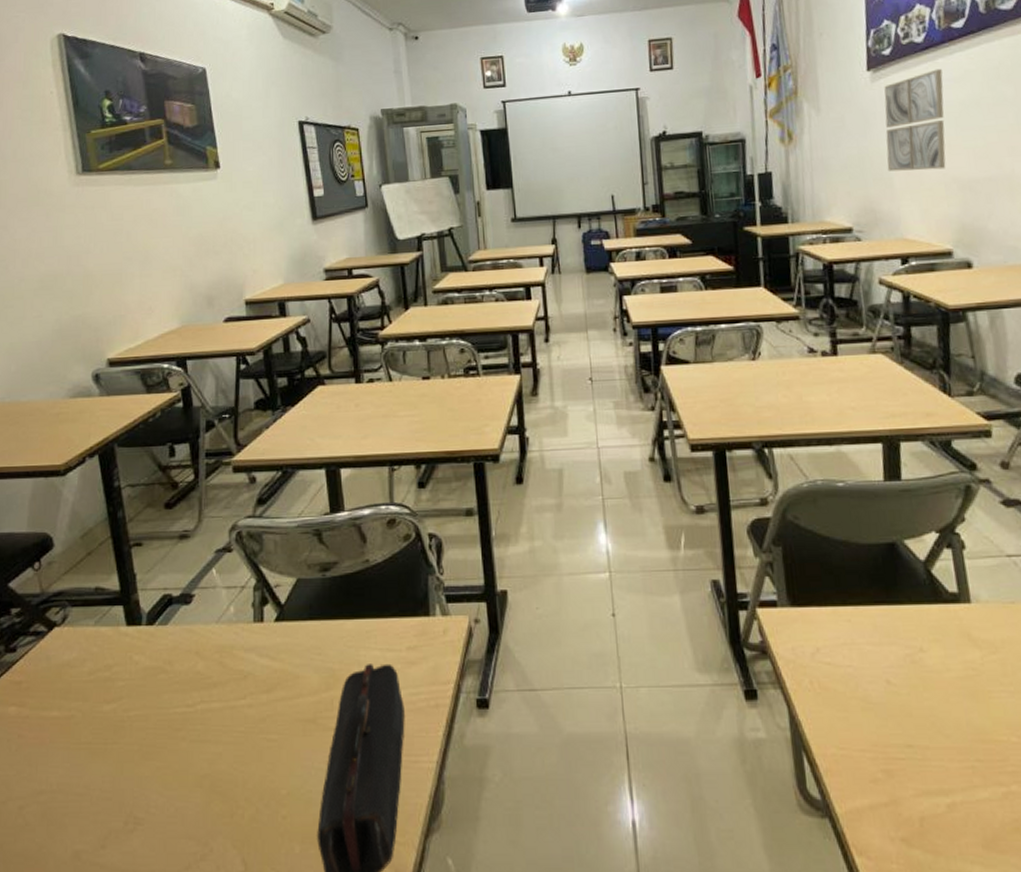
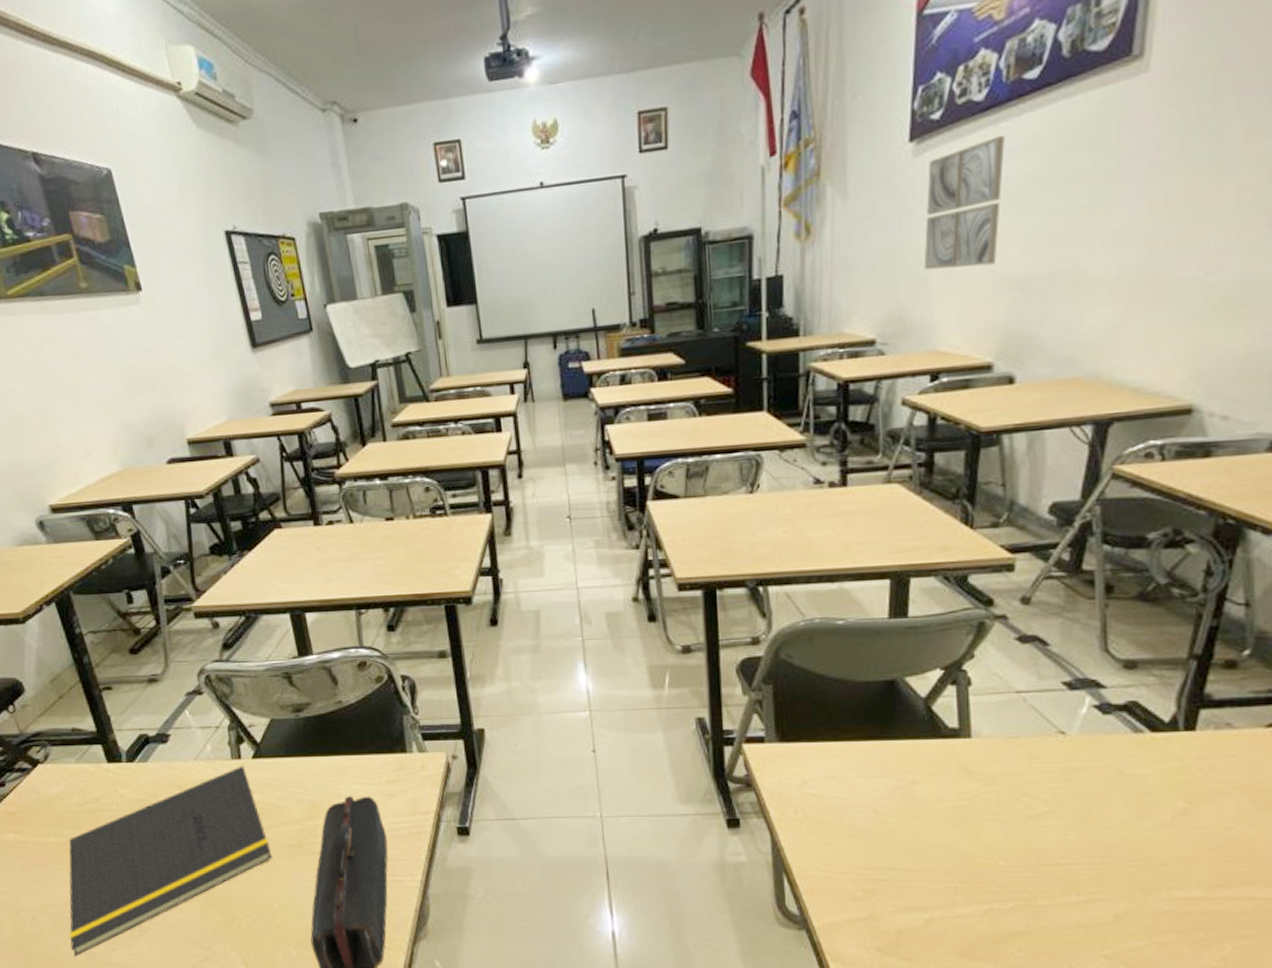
notepad: none [57,629,285,857] -> present [69,765,272,957]

